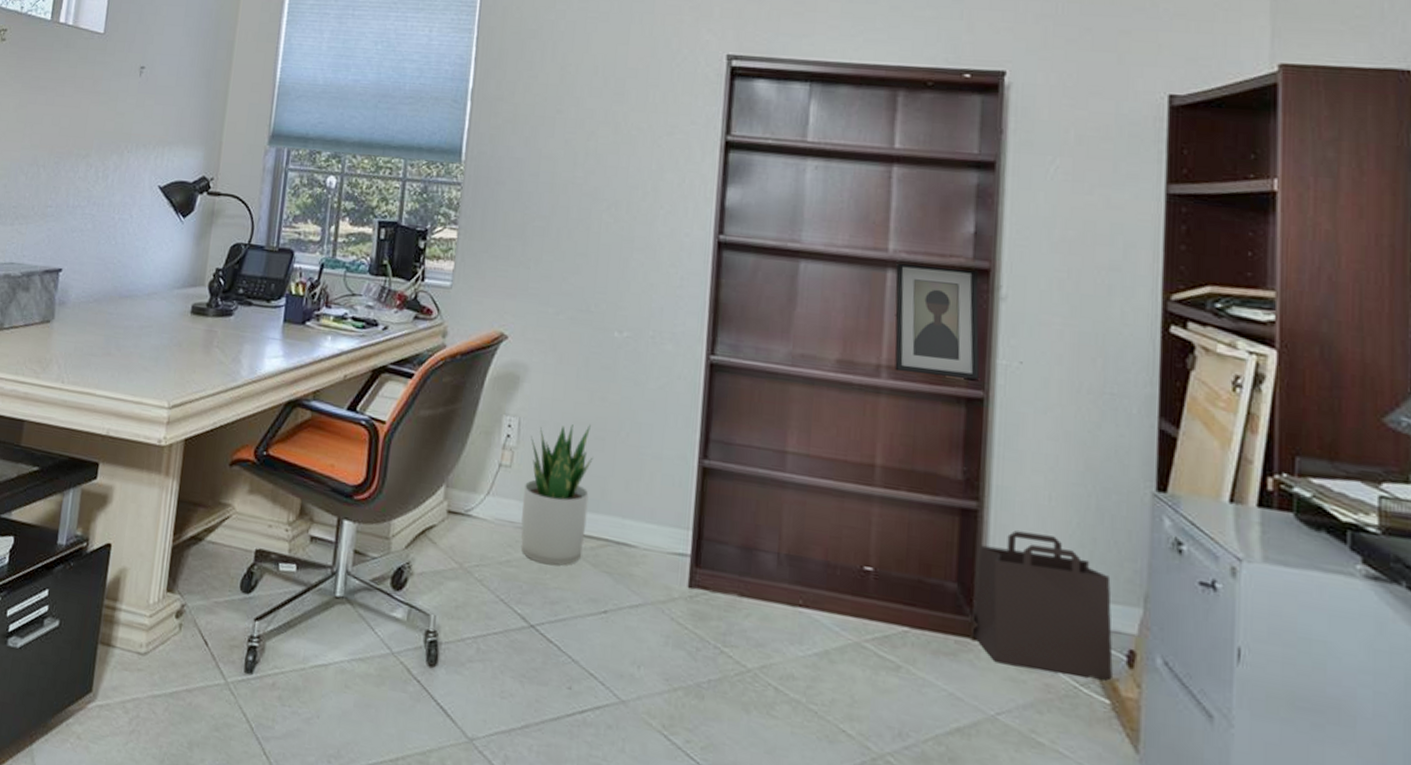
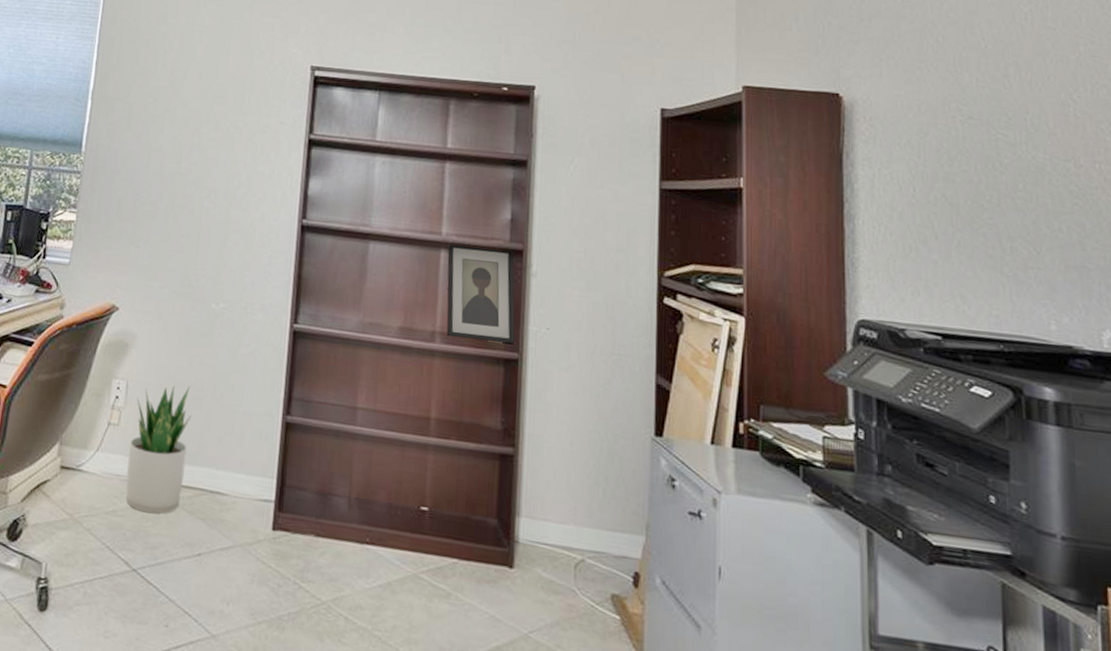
shopping bag: present [972,530,1113,681] -> none [509,472,622,600]

